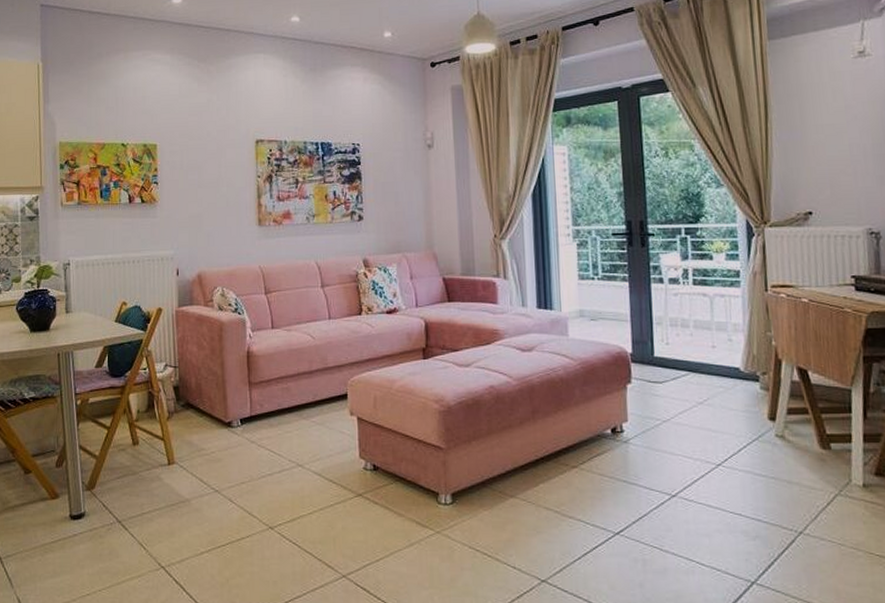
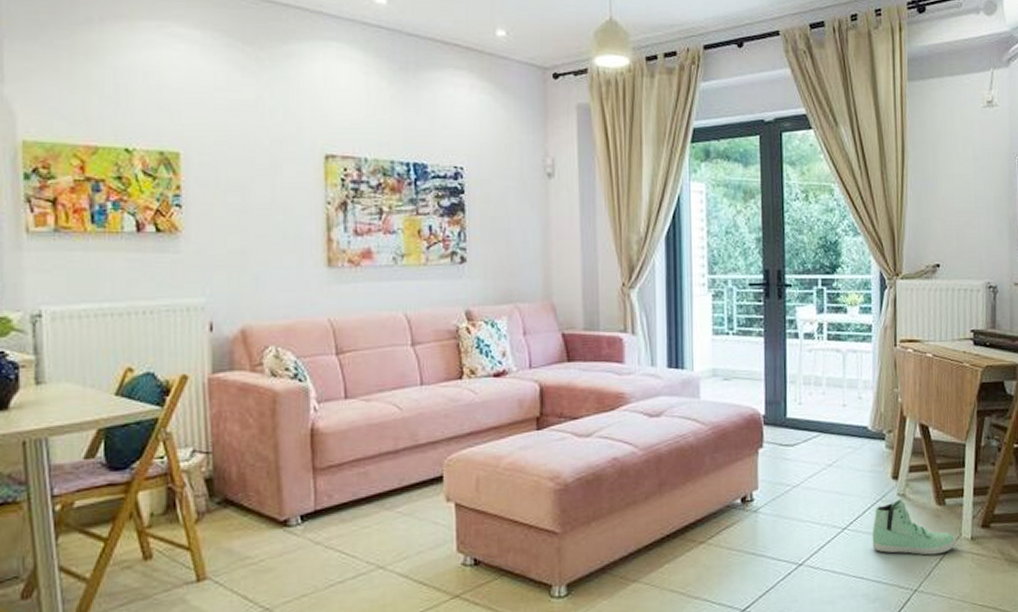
sneaker: none [749,440,846,499] -> present [872,499,957,556]

